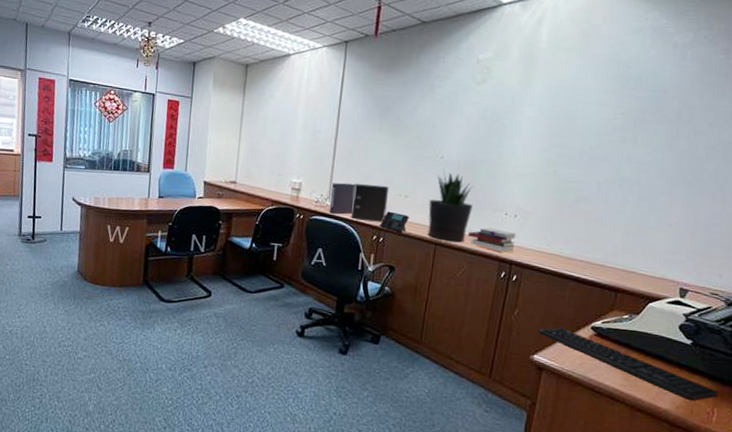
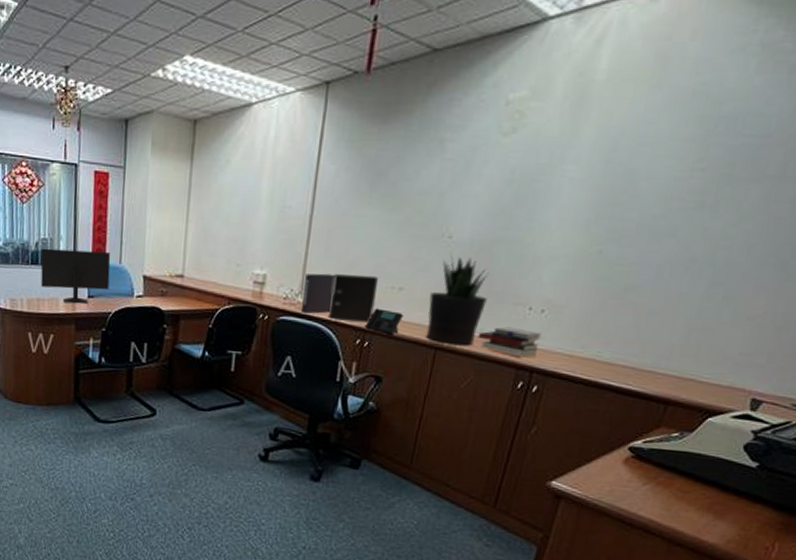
computer monitor: none [120,157,178,203] -> present [40,248,111,305]
computer keyboard: present [538,327,719,401] -> none [559,448,784,534]

